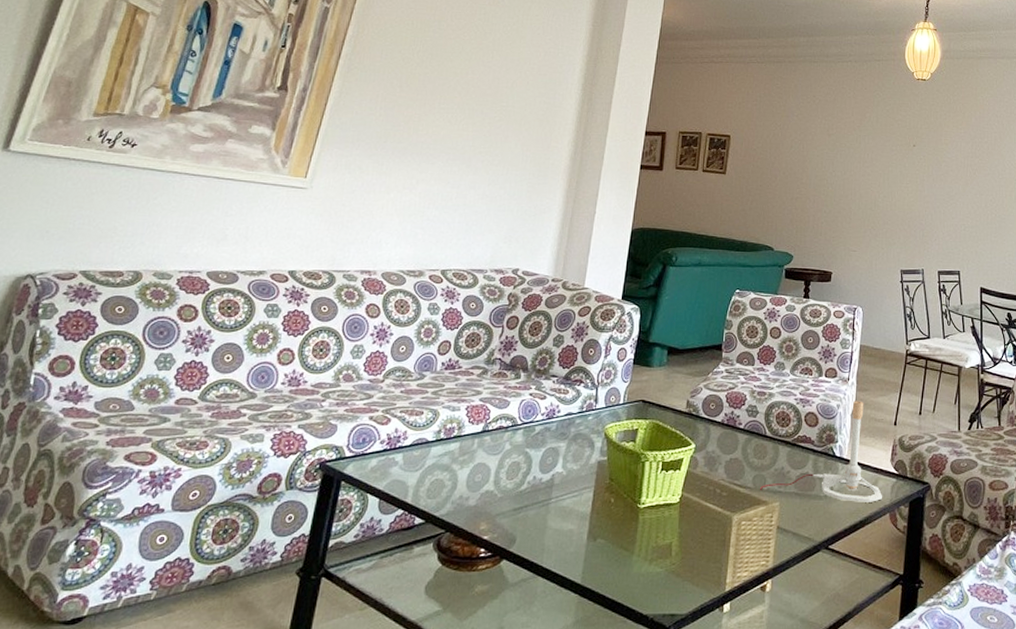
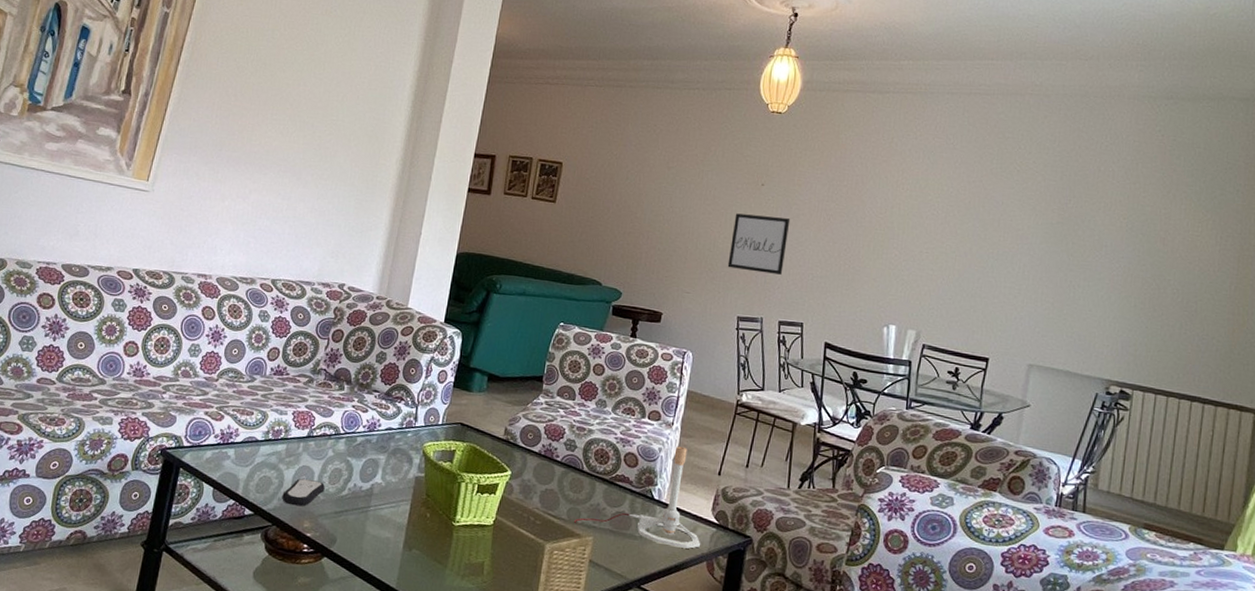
remote control: none [456,476,502,508] -> present [282,478,325,507]
wall art: none [888,173,941,227] -> present [727,213,791,275]

